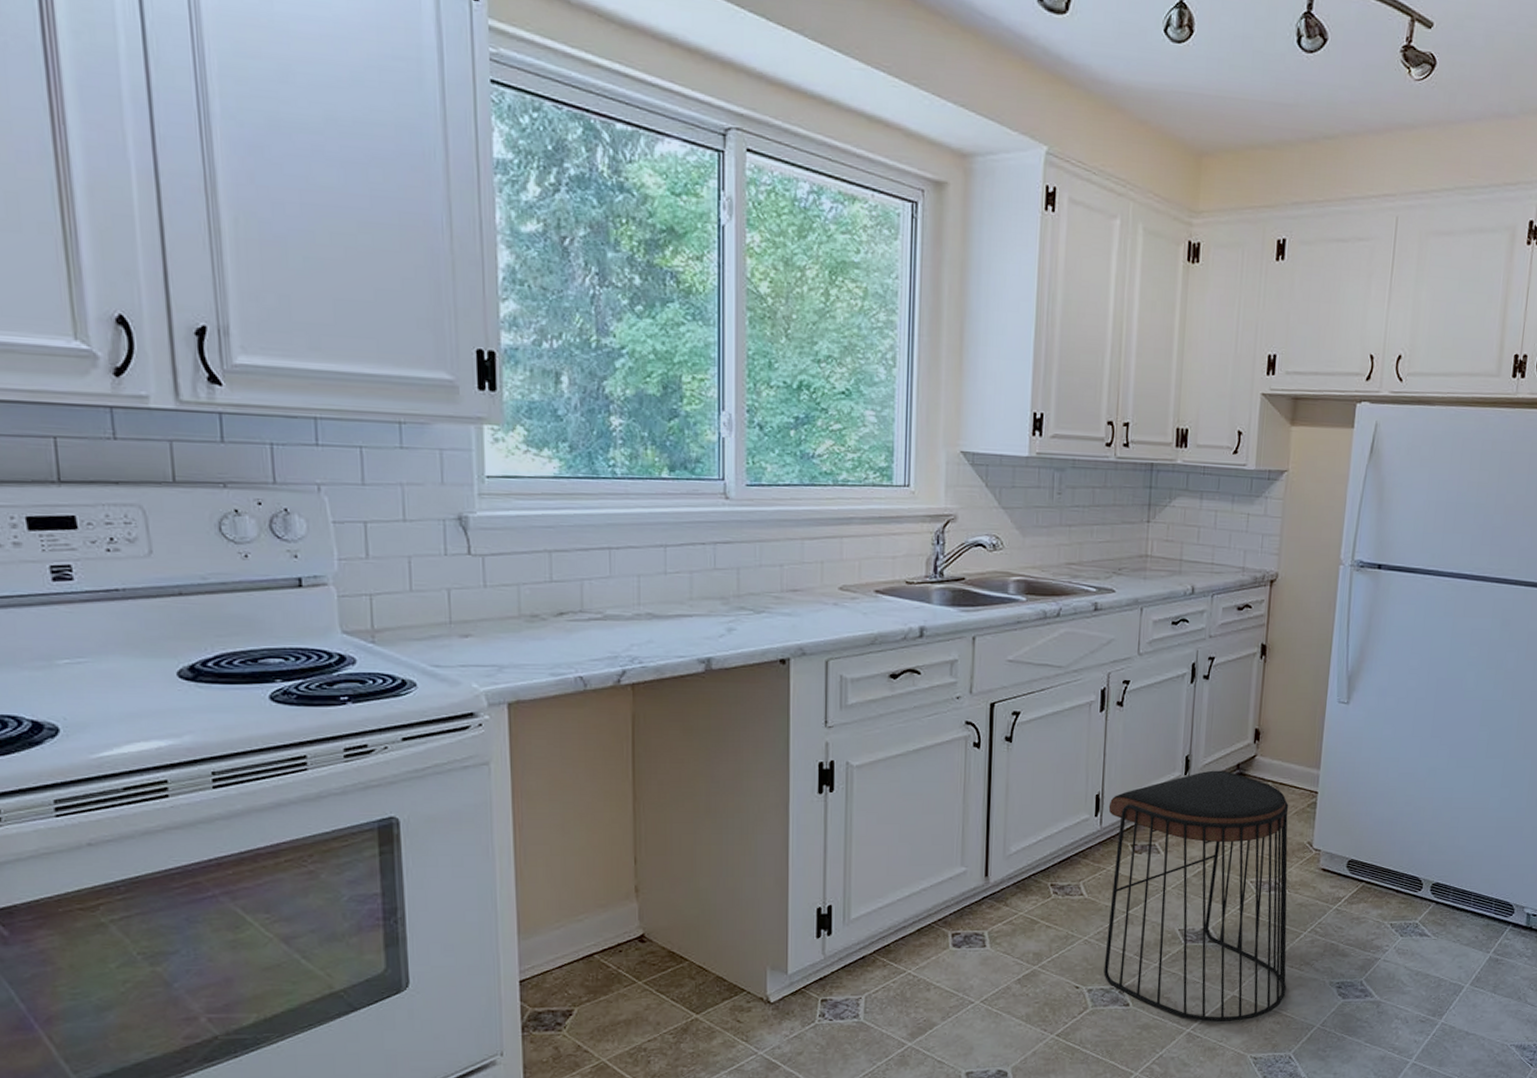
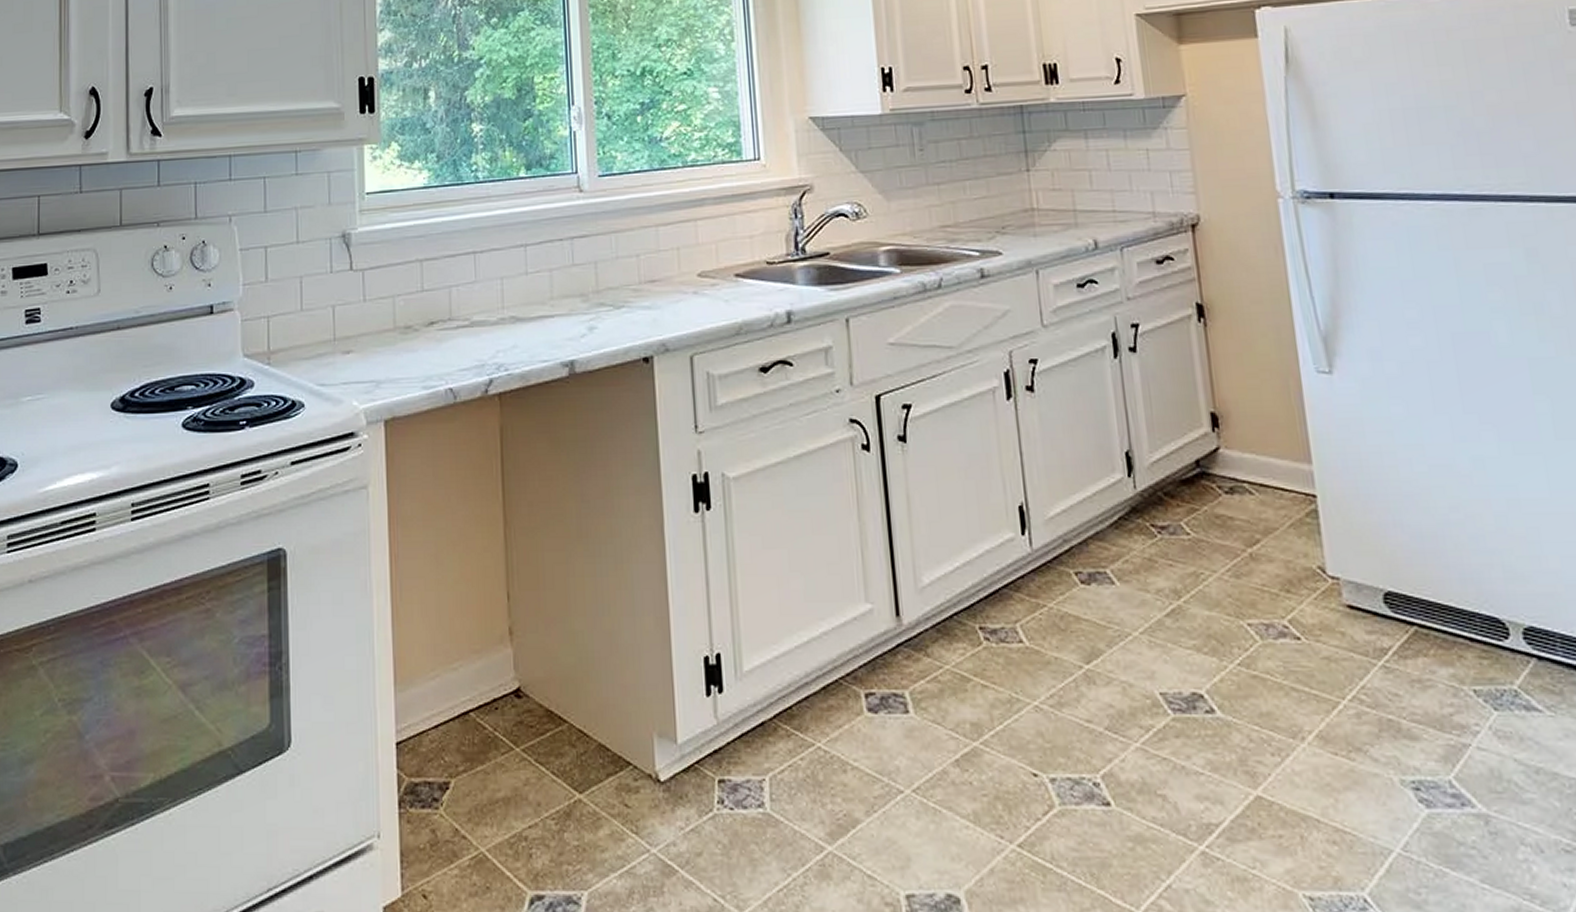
stool: present [1104,770,1289,1023] -> none [1037,469,1337,838]

